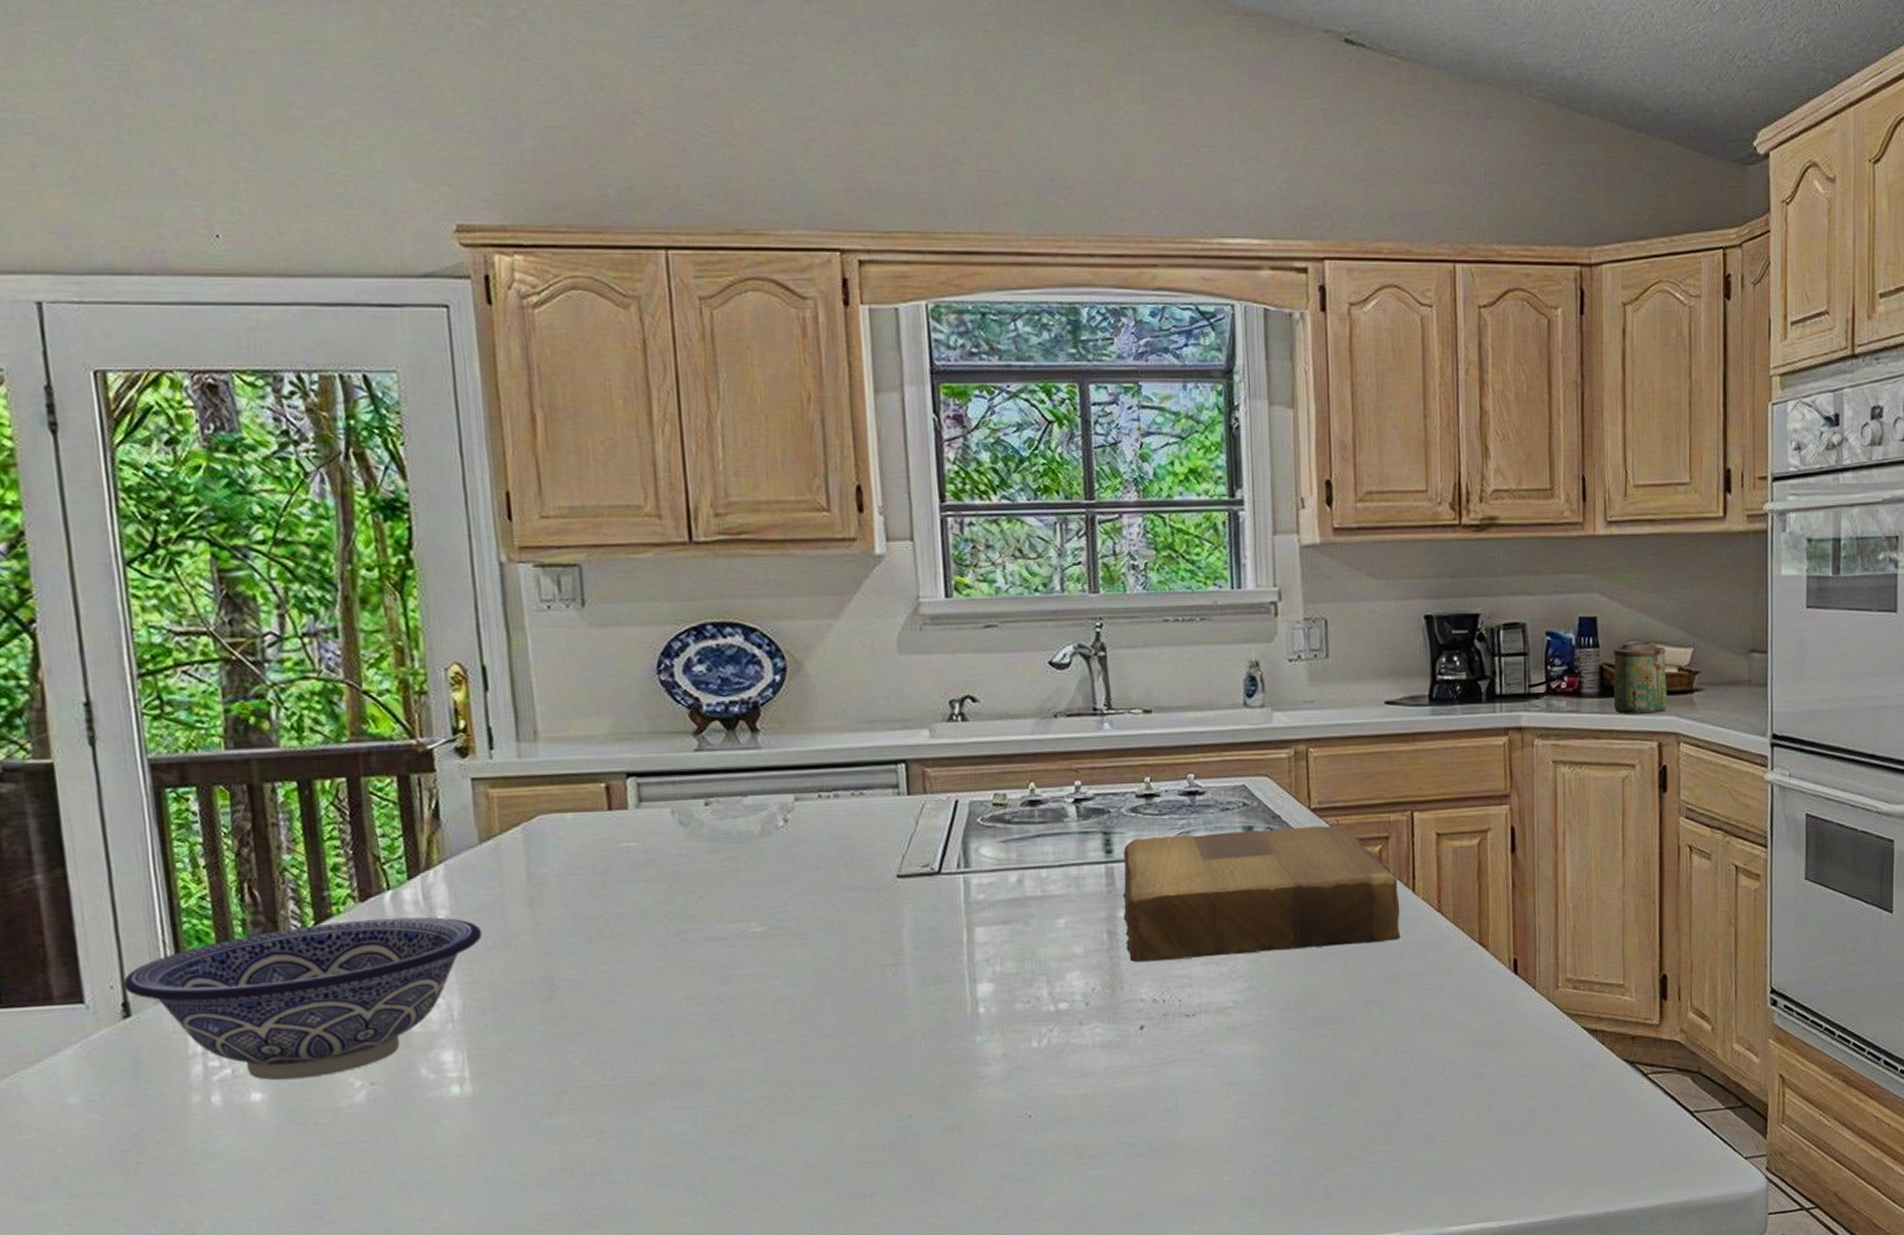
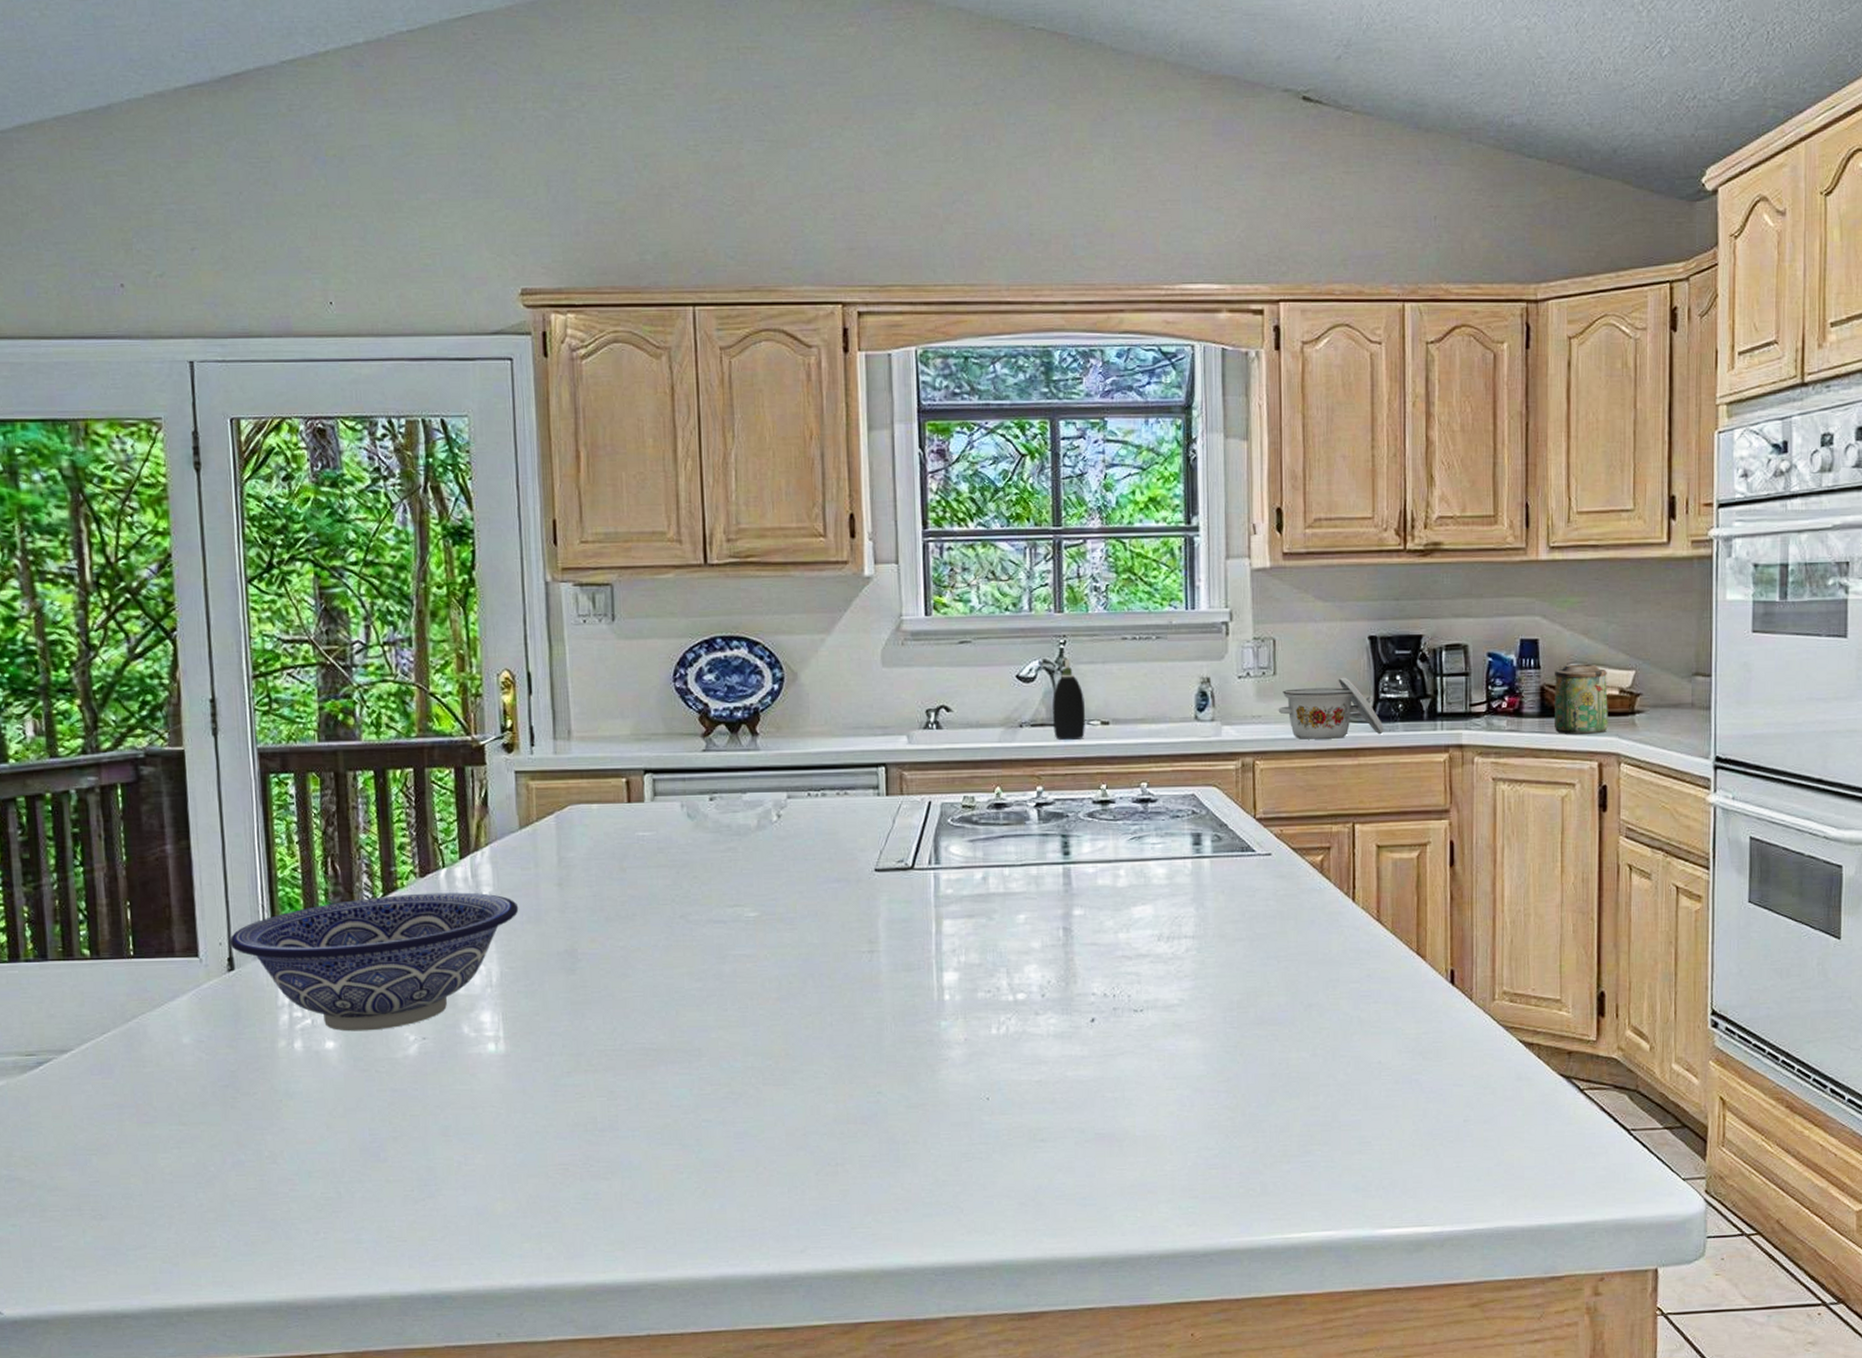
soap dispenser: none [1089,642,1126,731] -> present [1053,658,1086,741]
cutting board: present [1123,825,1401,963] -> none [1078,834,1340,959]
cooking pot: none [1331,658,1442,725] -> present [1278,677,1384,739]

